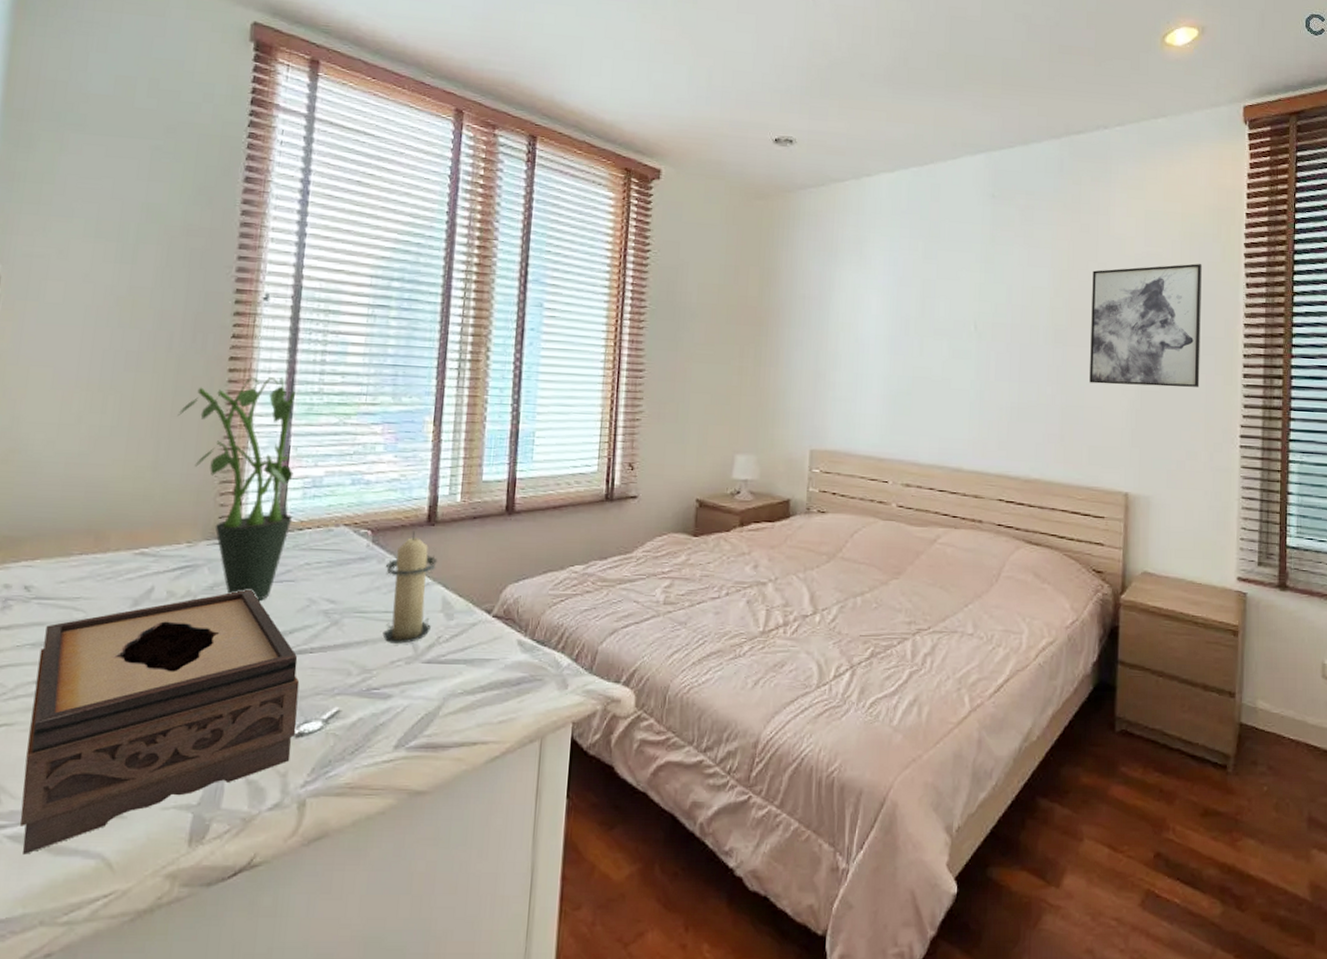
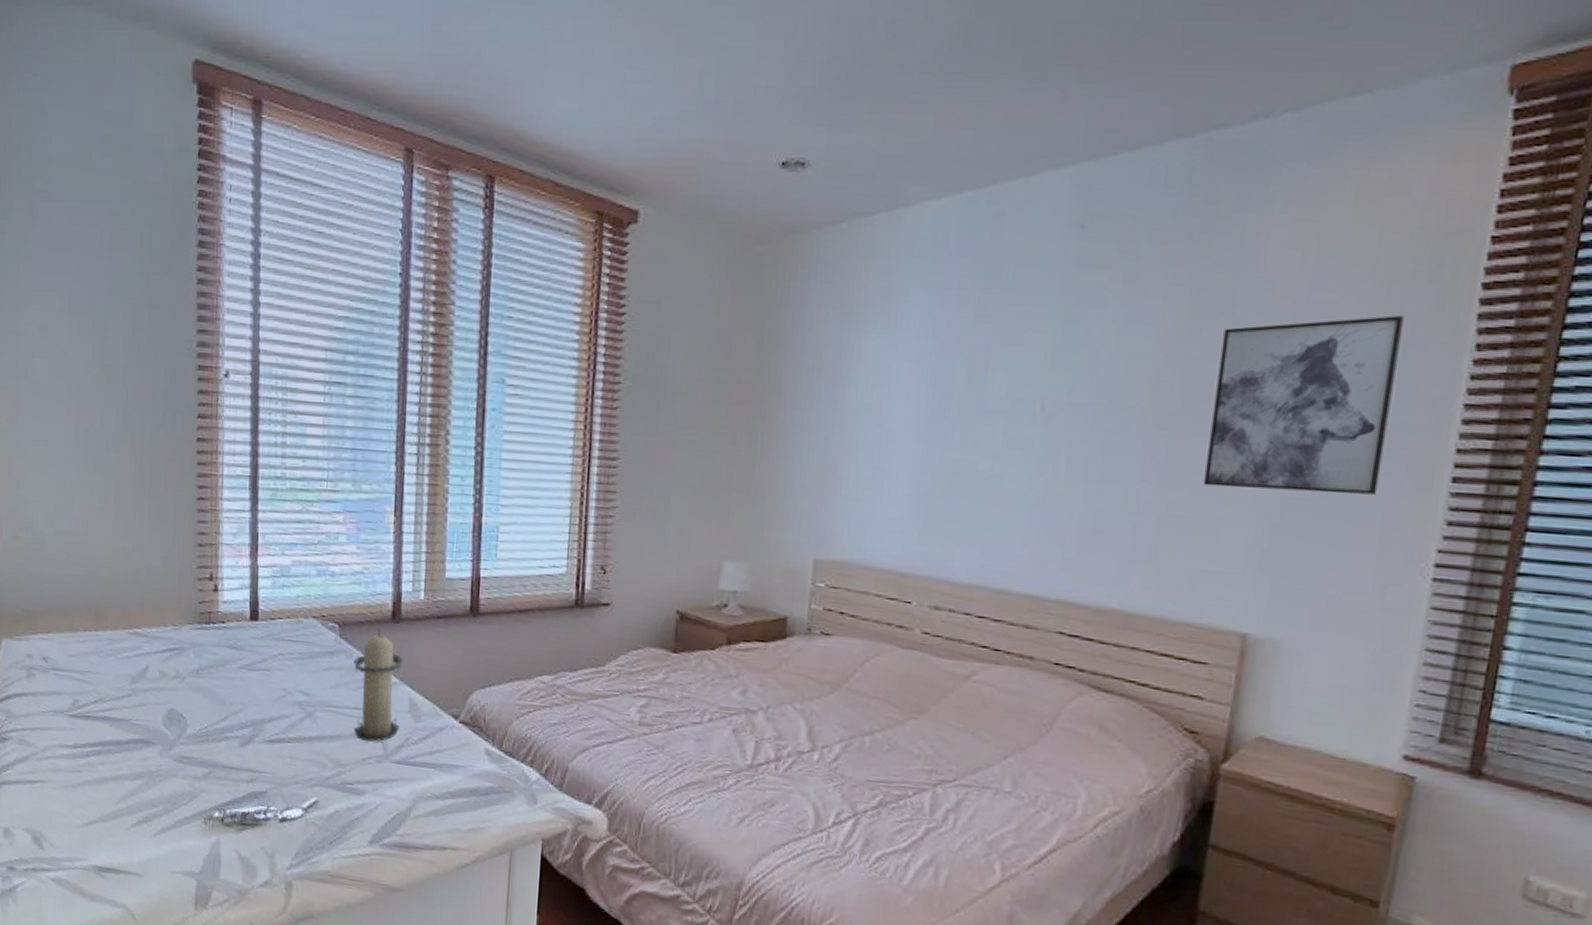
tissue box: present [20,589,300,855] -> none [59,675,280,897]
potted plant: present [177,376,297,600] -> none [155,459,265,687]

